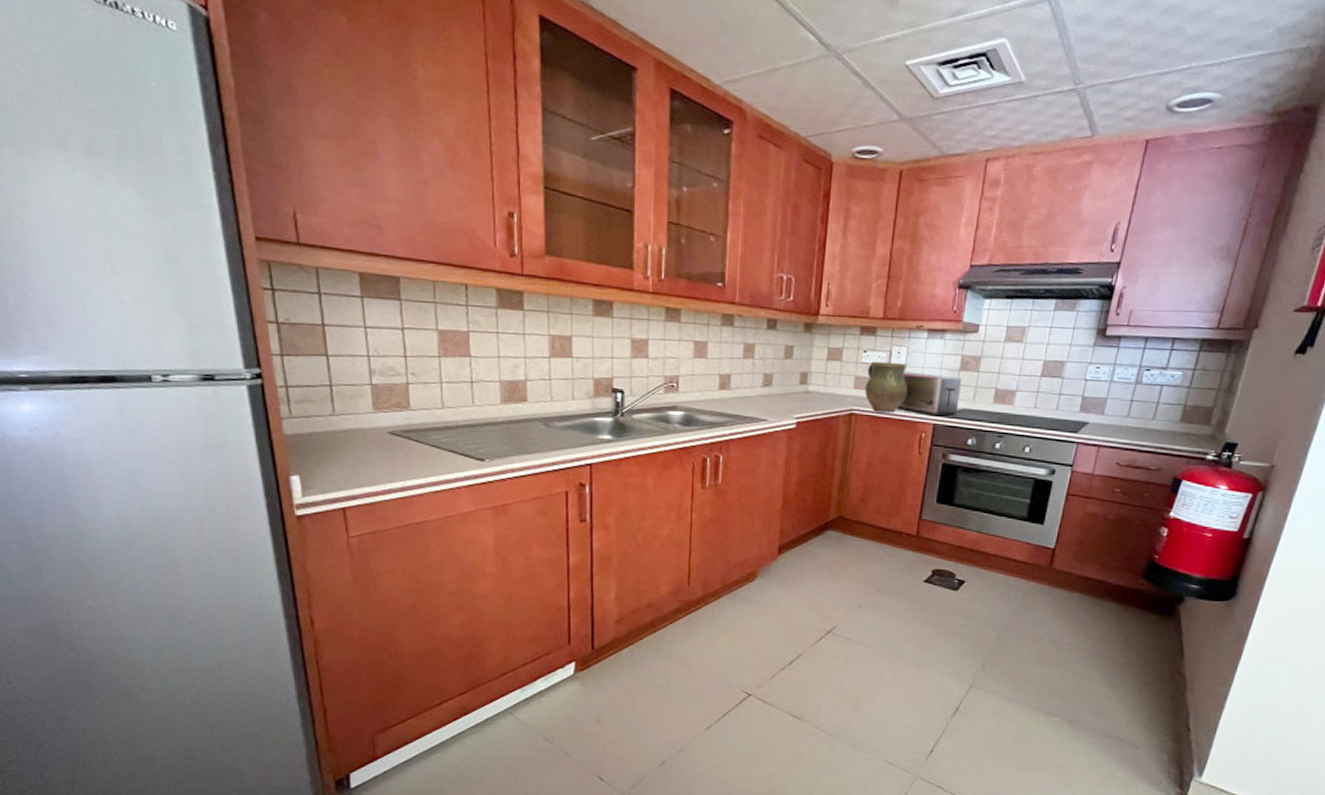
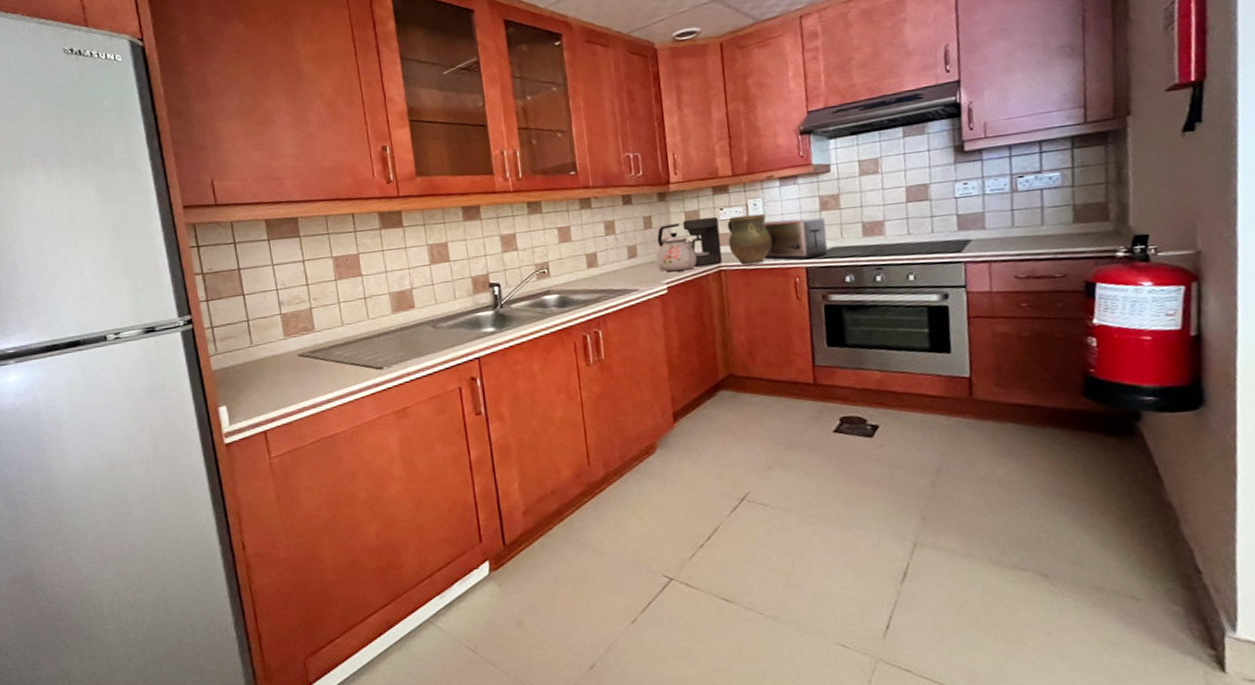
kettle: none [790,358,832,408] -> present [655,223,698,272]
coffee maker: none [823,356,860,408] -> present [682,216,722,268]

